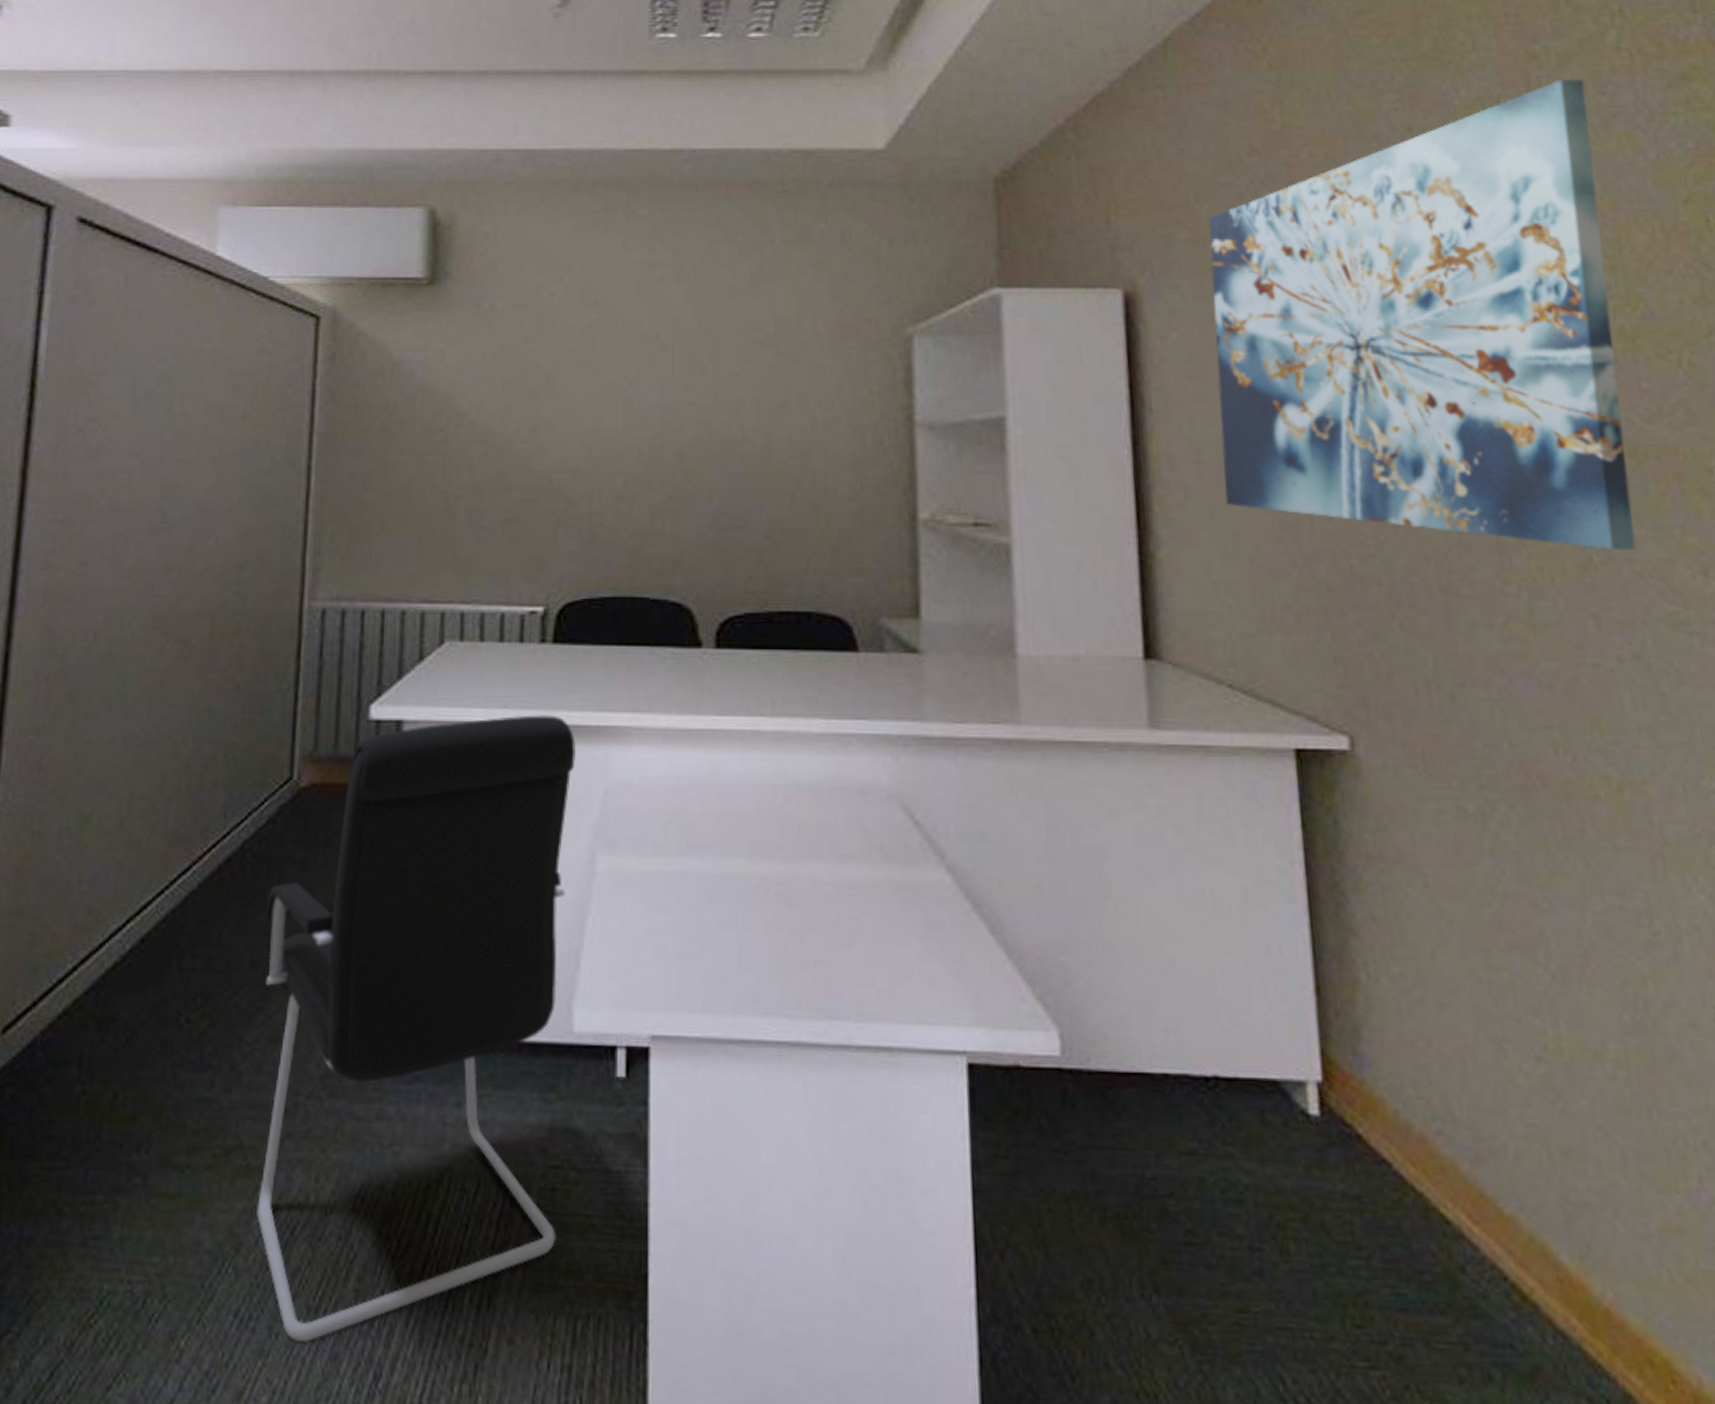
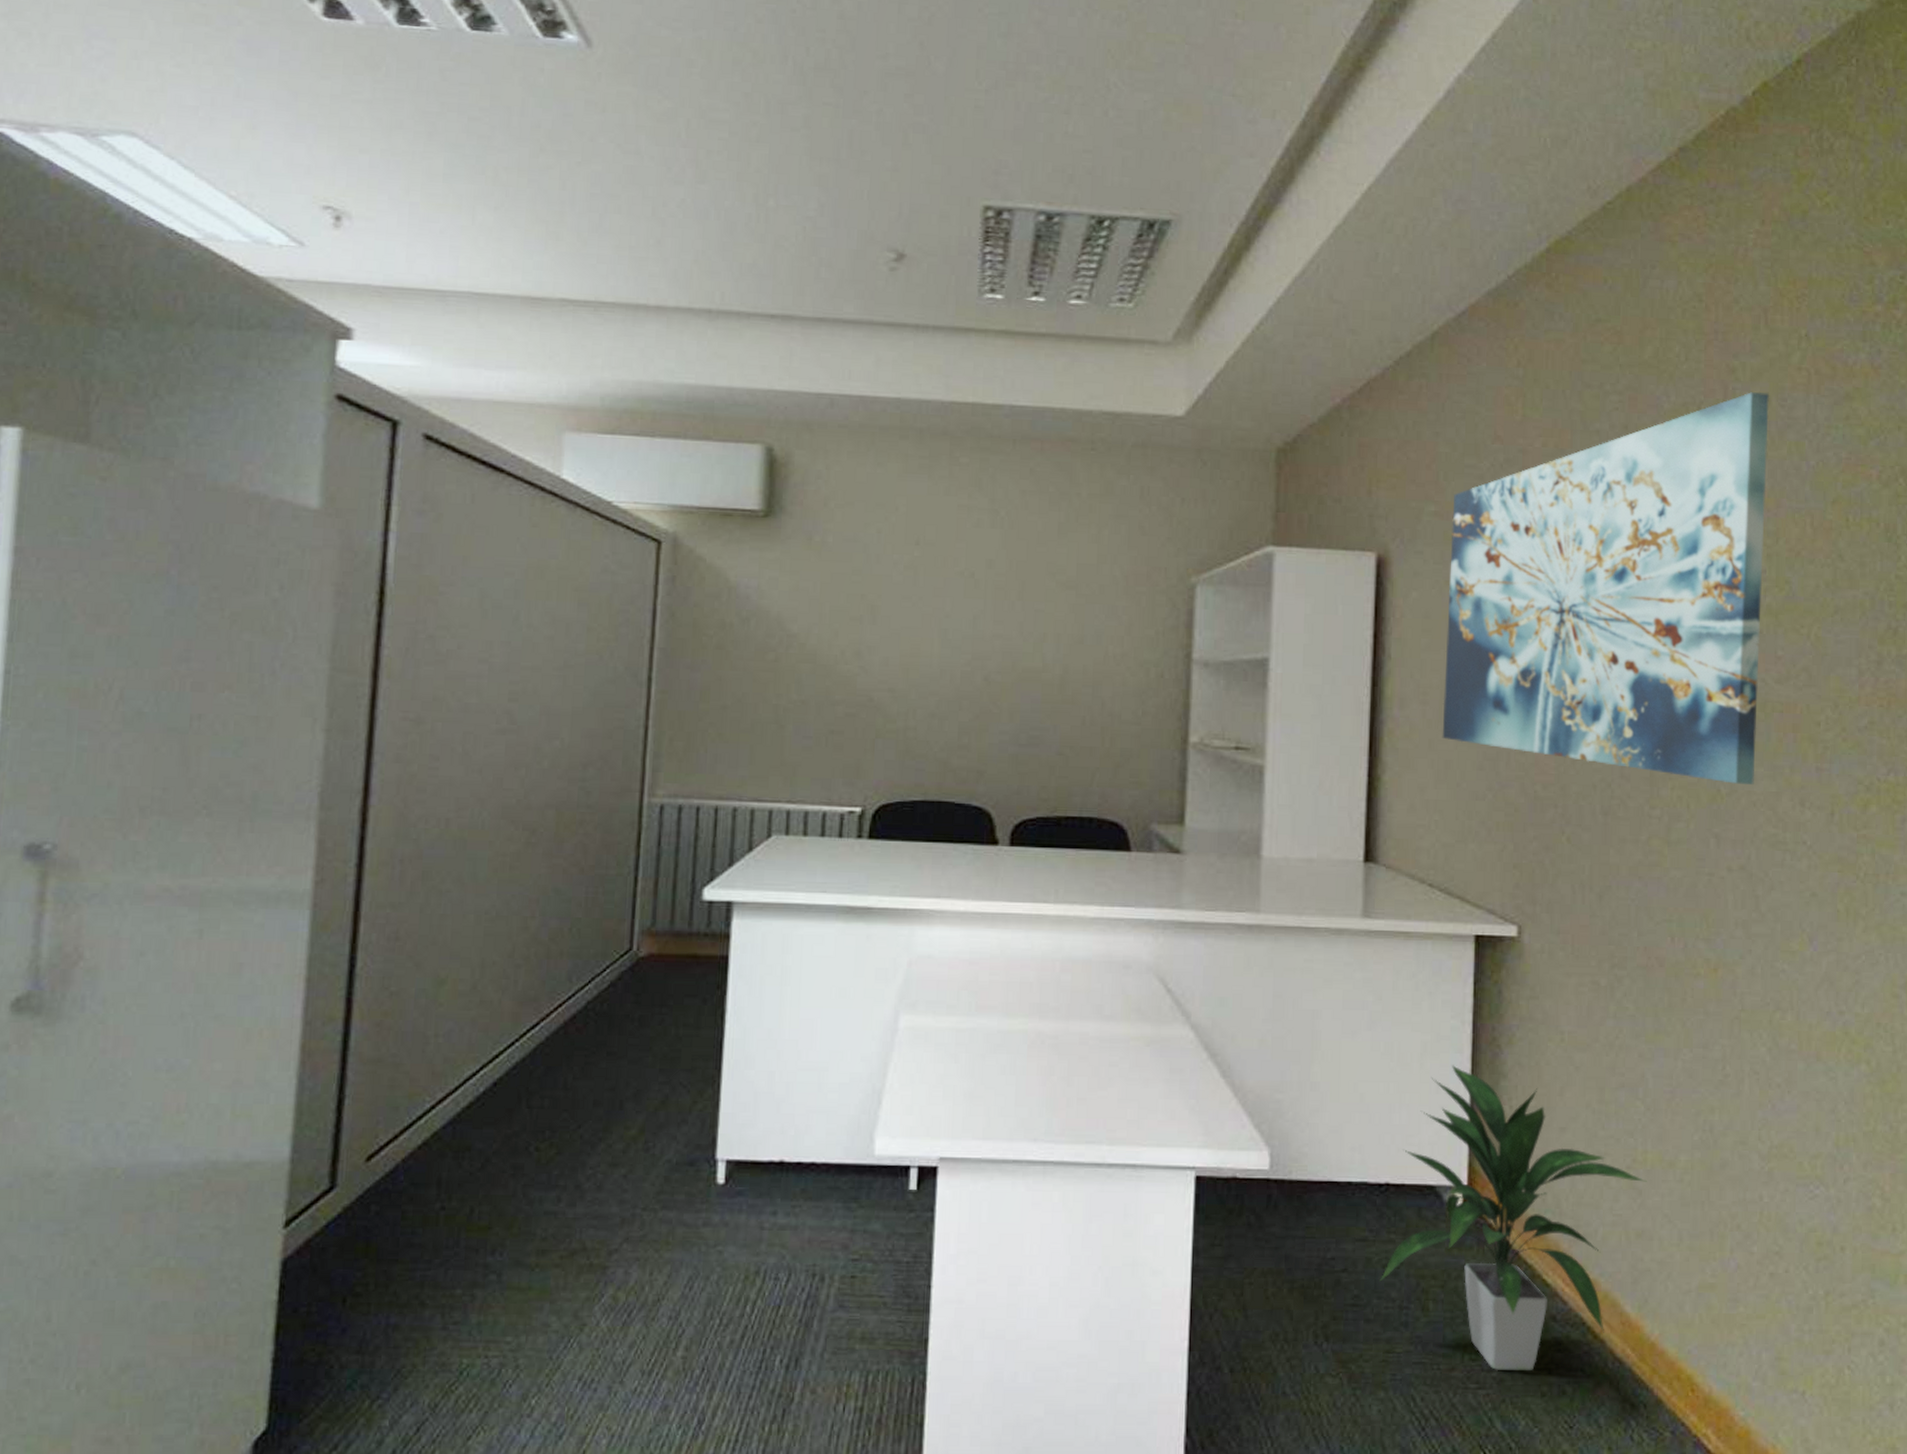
office chair: present [257,715,577,1343] -> none [598,899,886,1399]
indoor plant: none [1219,918,1567,1344] -> present [1379,1065,1647,1371]

